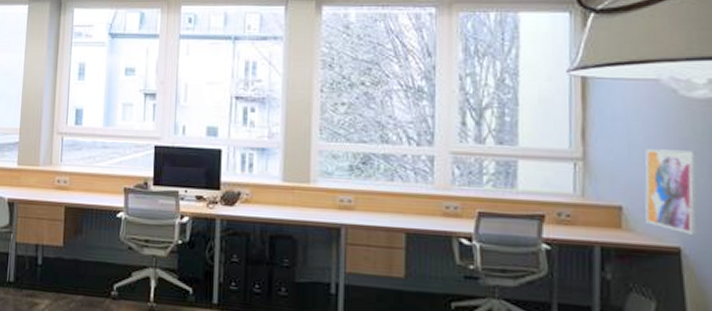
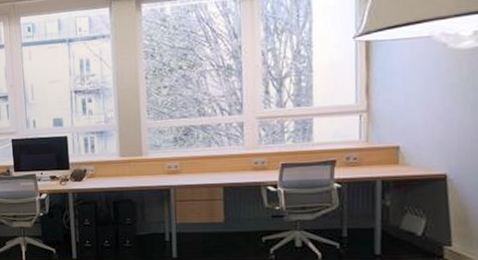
wall art: present [645,149,698,235] -> none [418,93,462,163]

